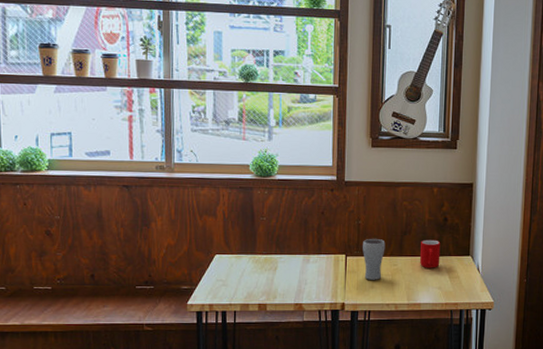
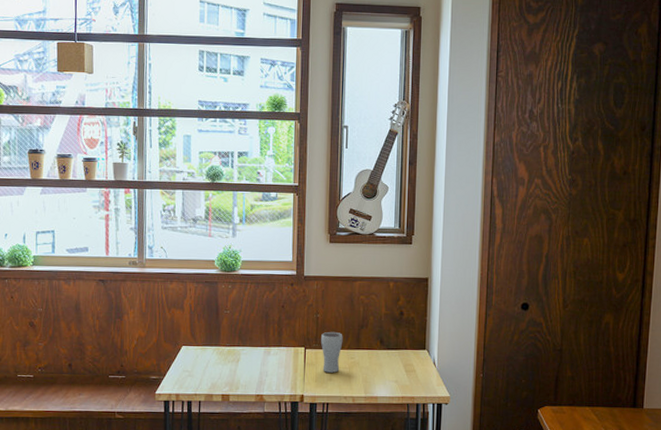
cup: present [420,239,441,268] -> none [377,333,397,362]

